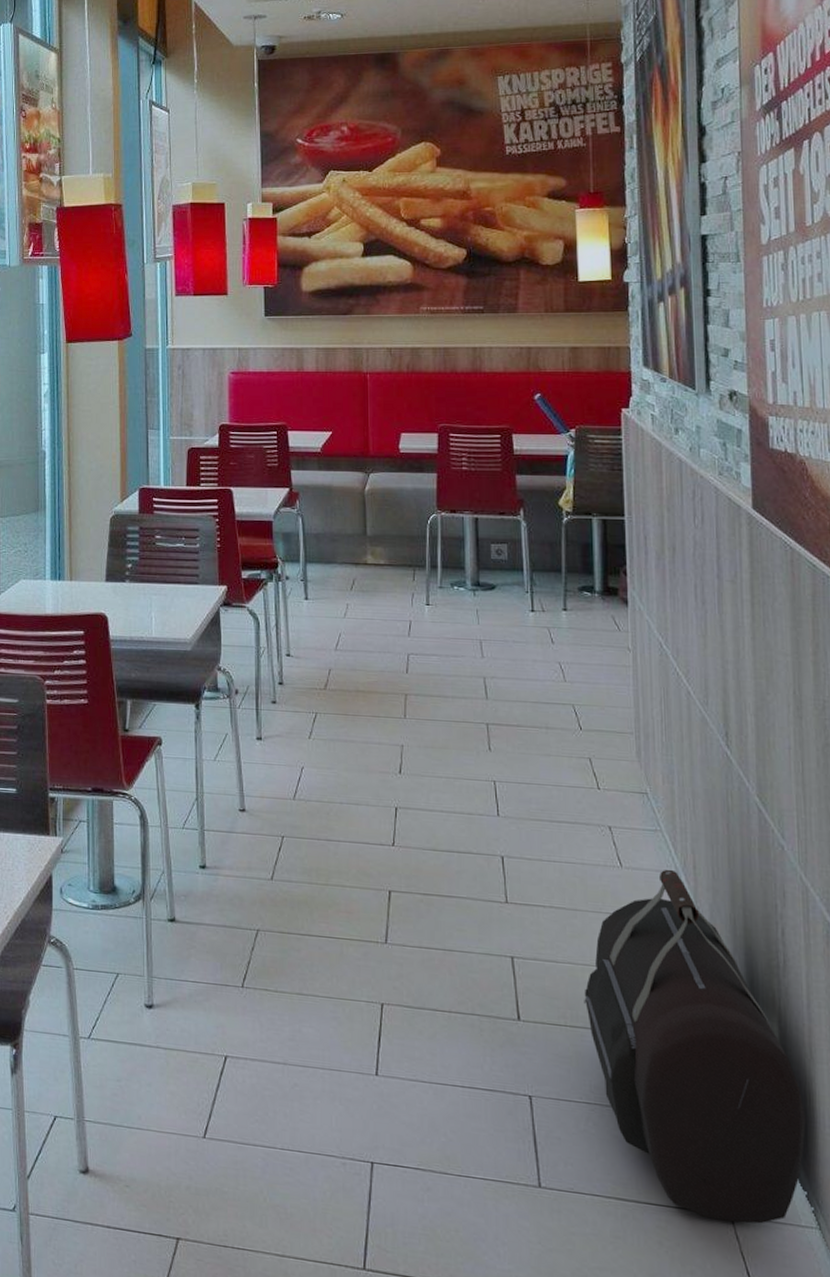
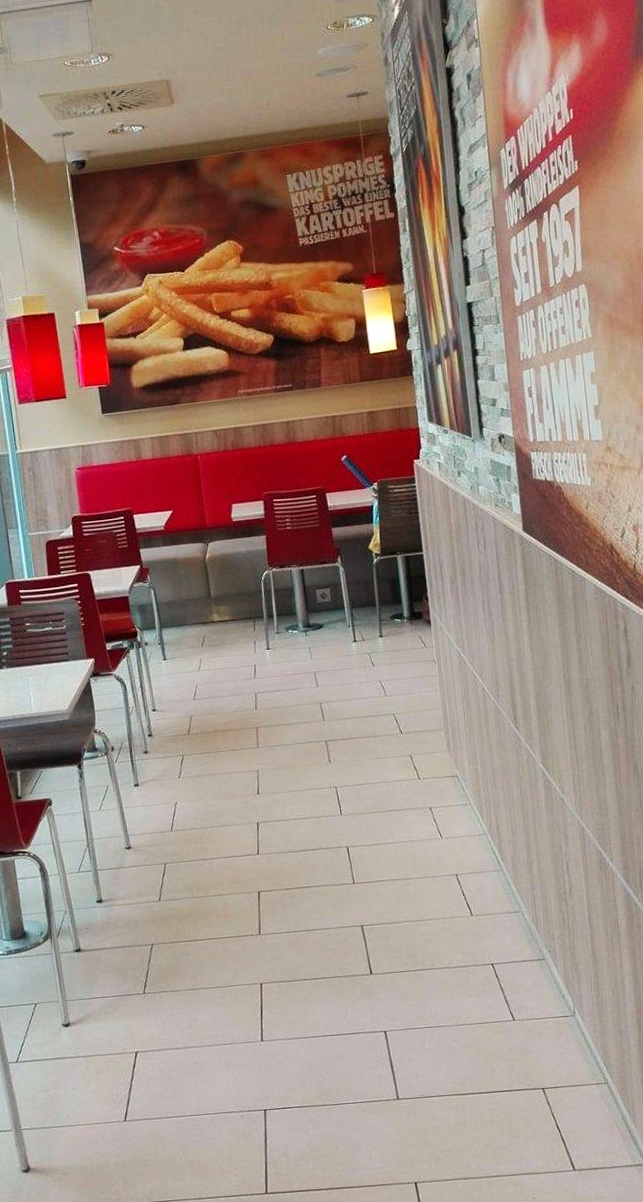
duffel bag: present [584,869,807,1224] -> none [420,833,593,1095]

